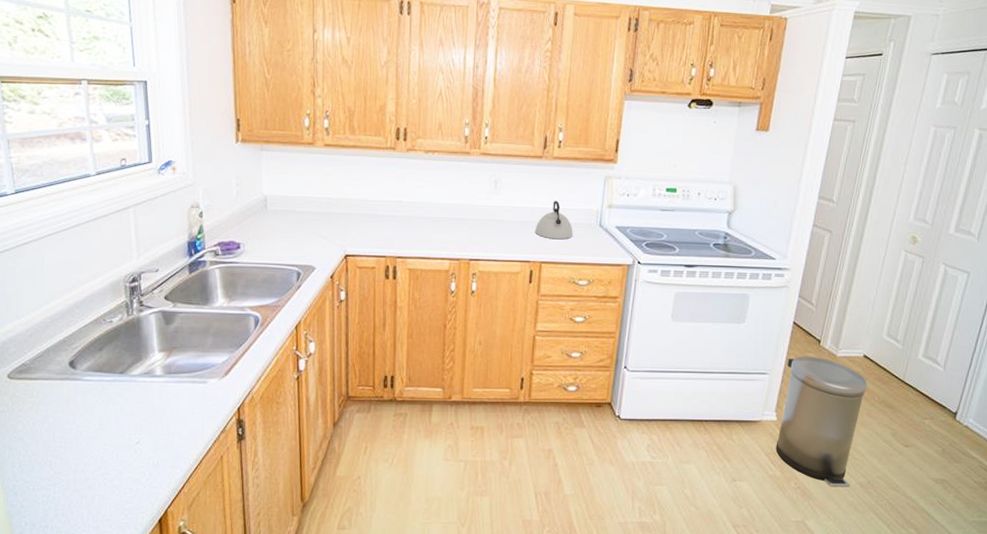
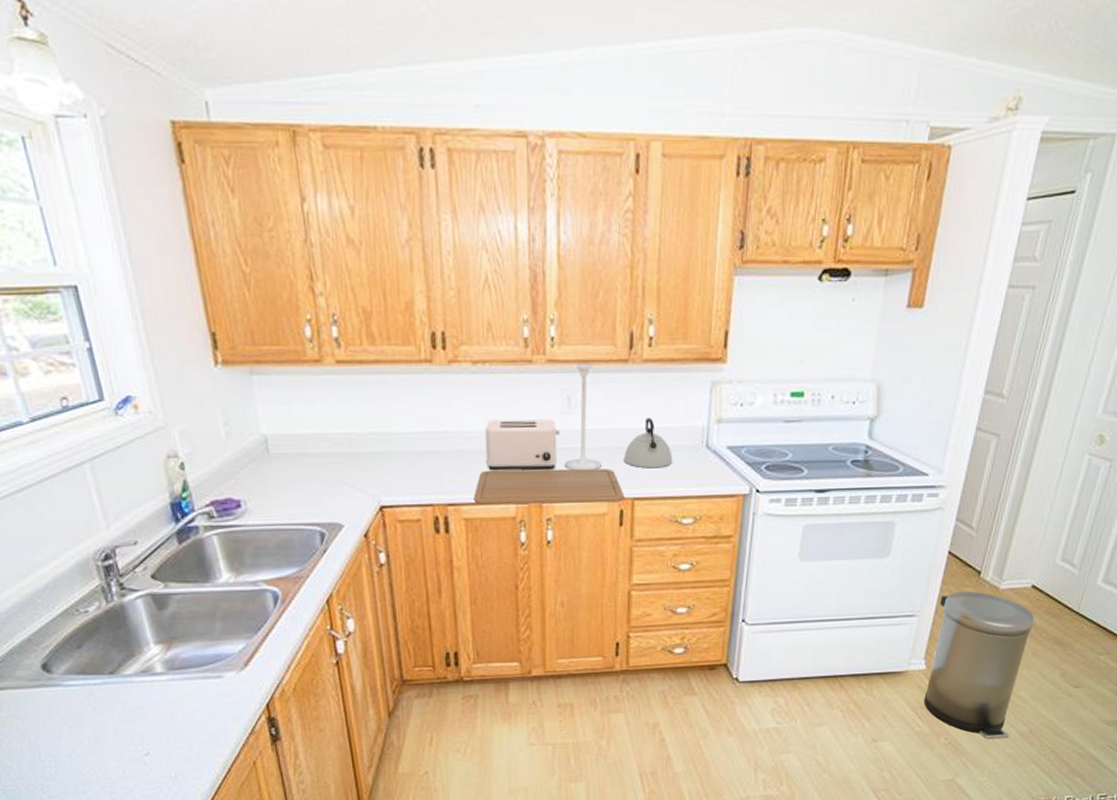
chopping board: none [417,232,535,264] -> present [473,468,625,505]
toaster: none [429,194,487,235] -> present [484,419,560,471]
candlestick: none [489,157,518,238] -> present [564,364,601,471]

